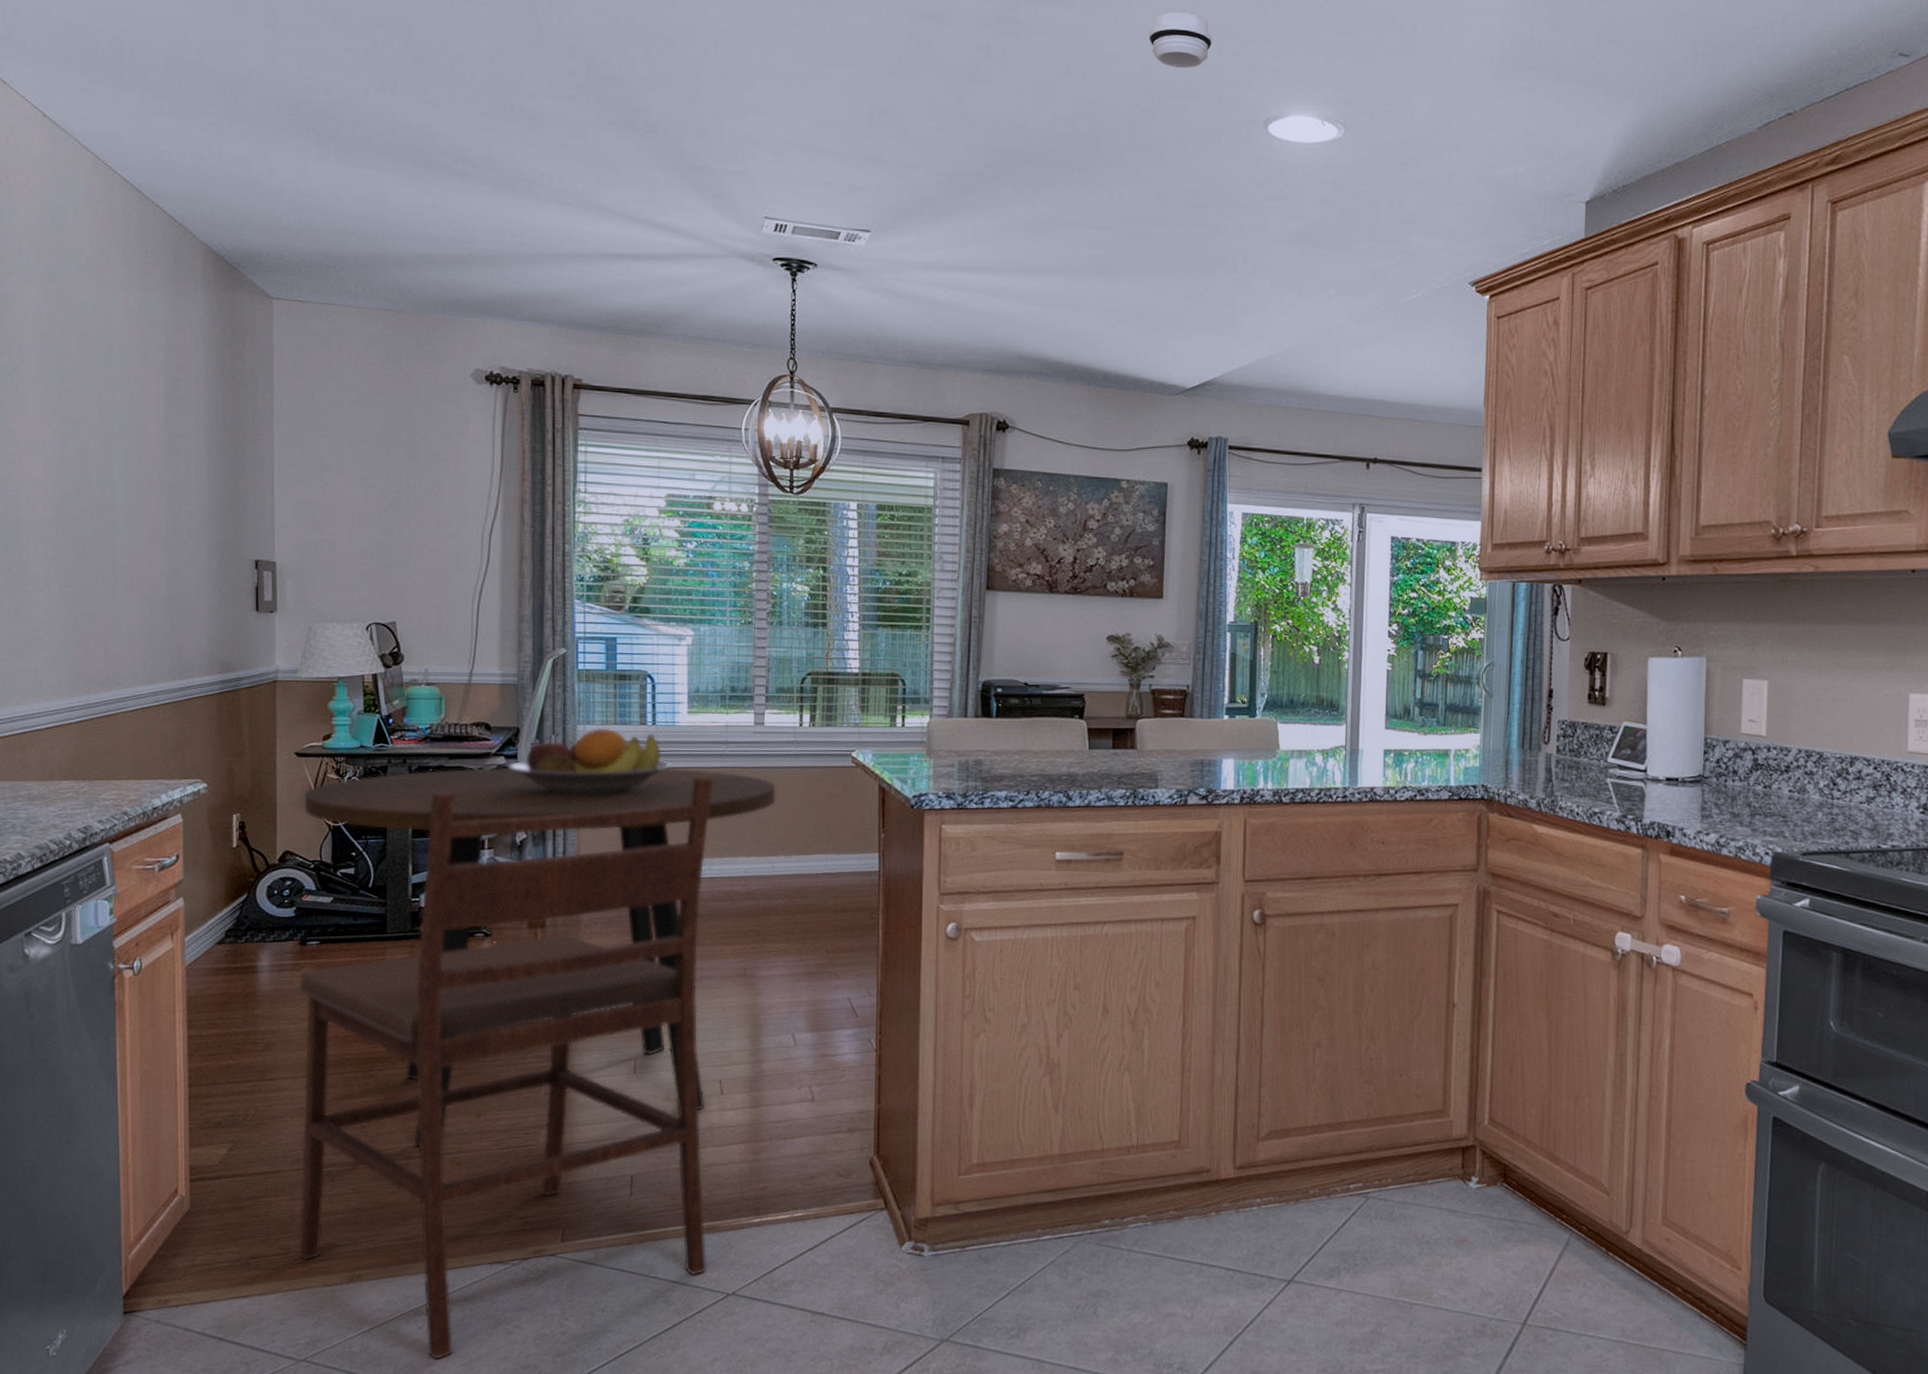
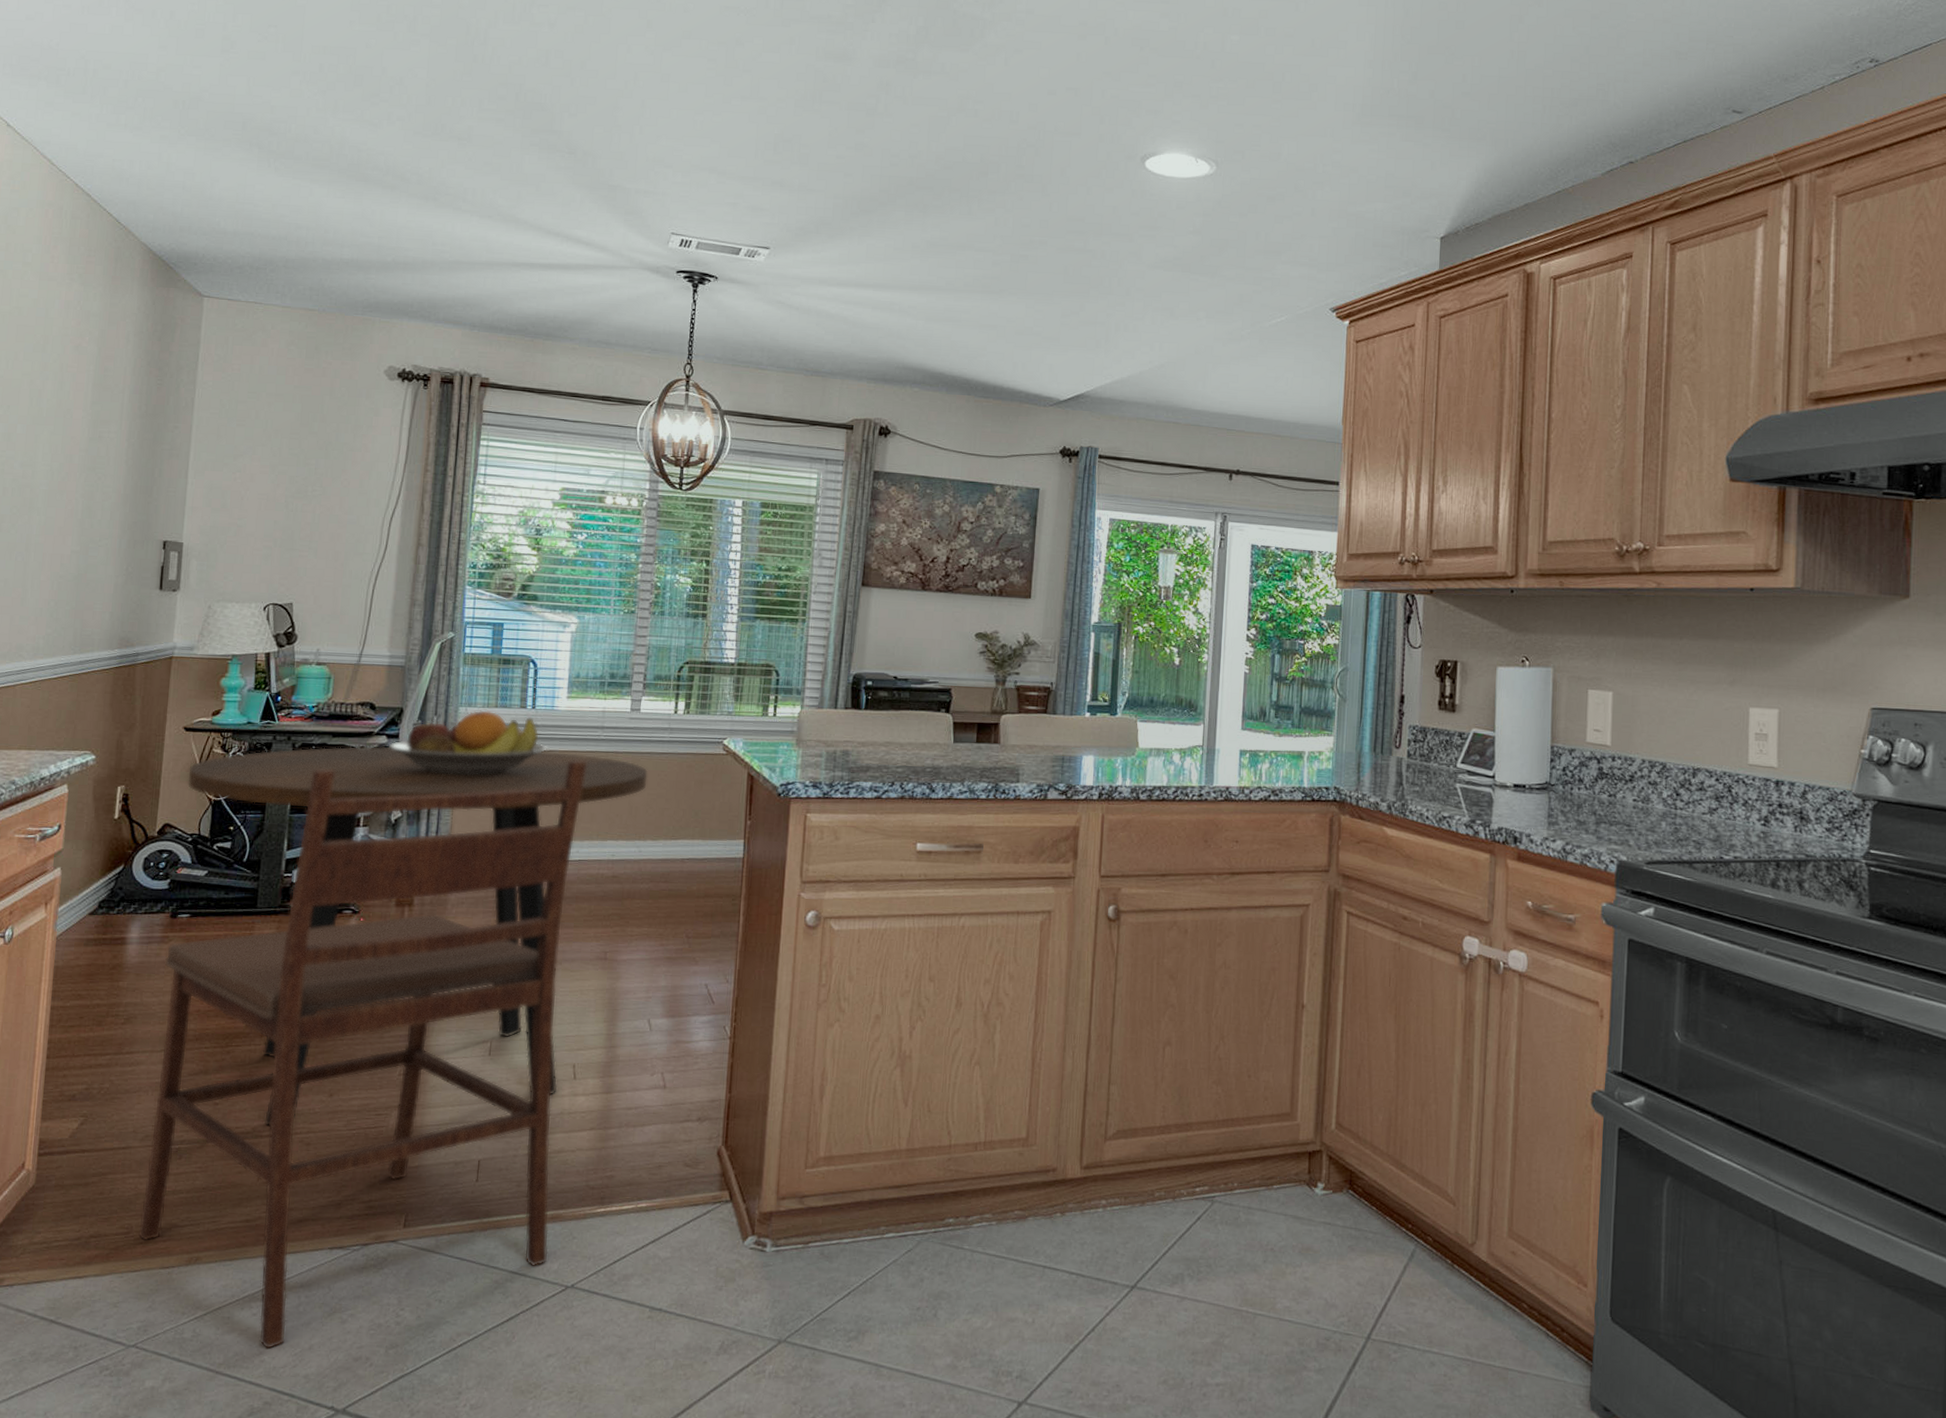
smoke detector: present [1149,12,1213,68] -> none [1037,58,1097,108]

